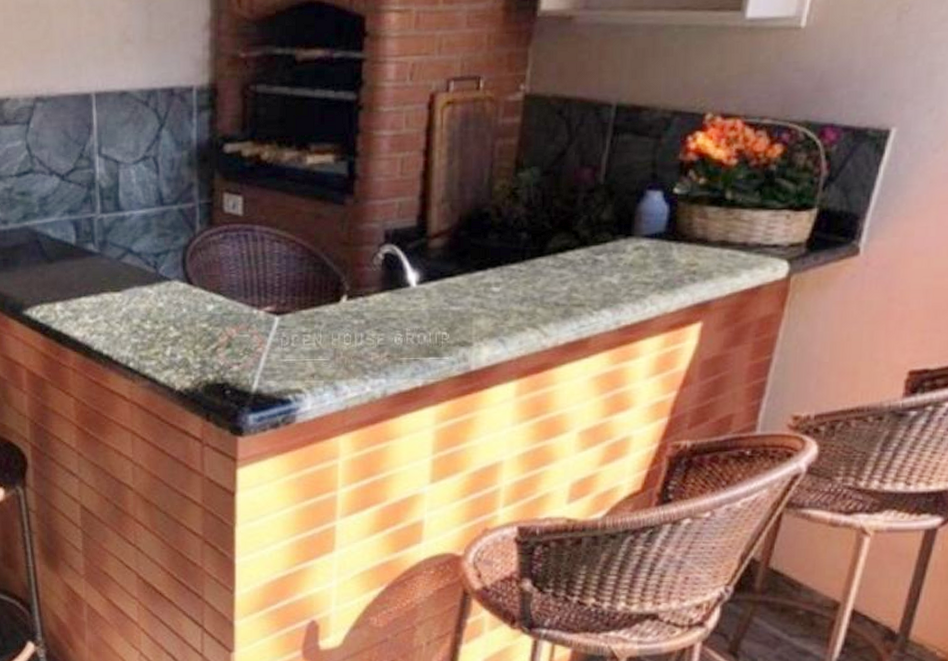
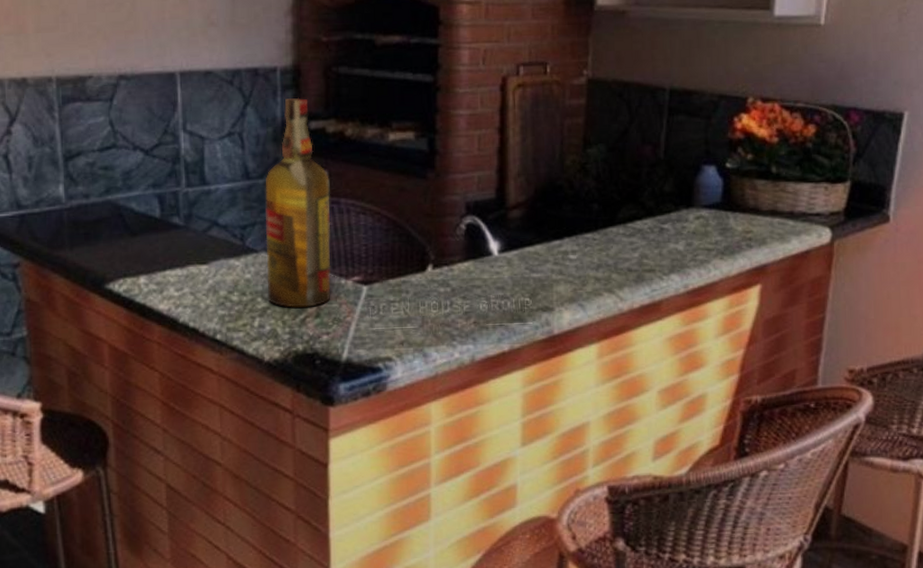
liquor bottle: none [178,118,245,337] -> present [265,97,331,308]

